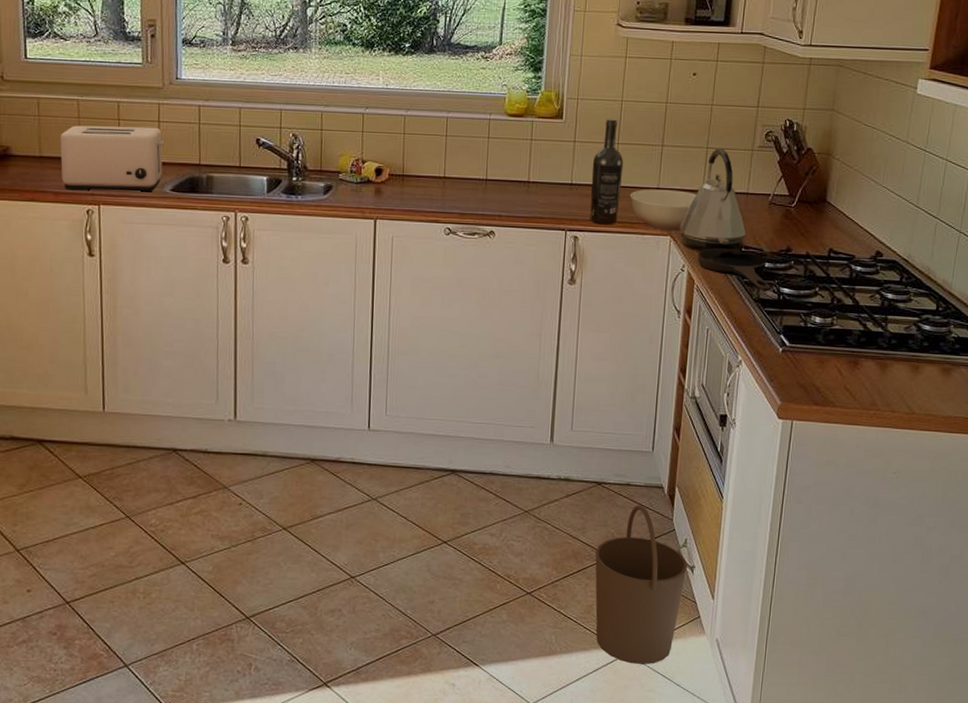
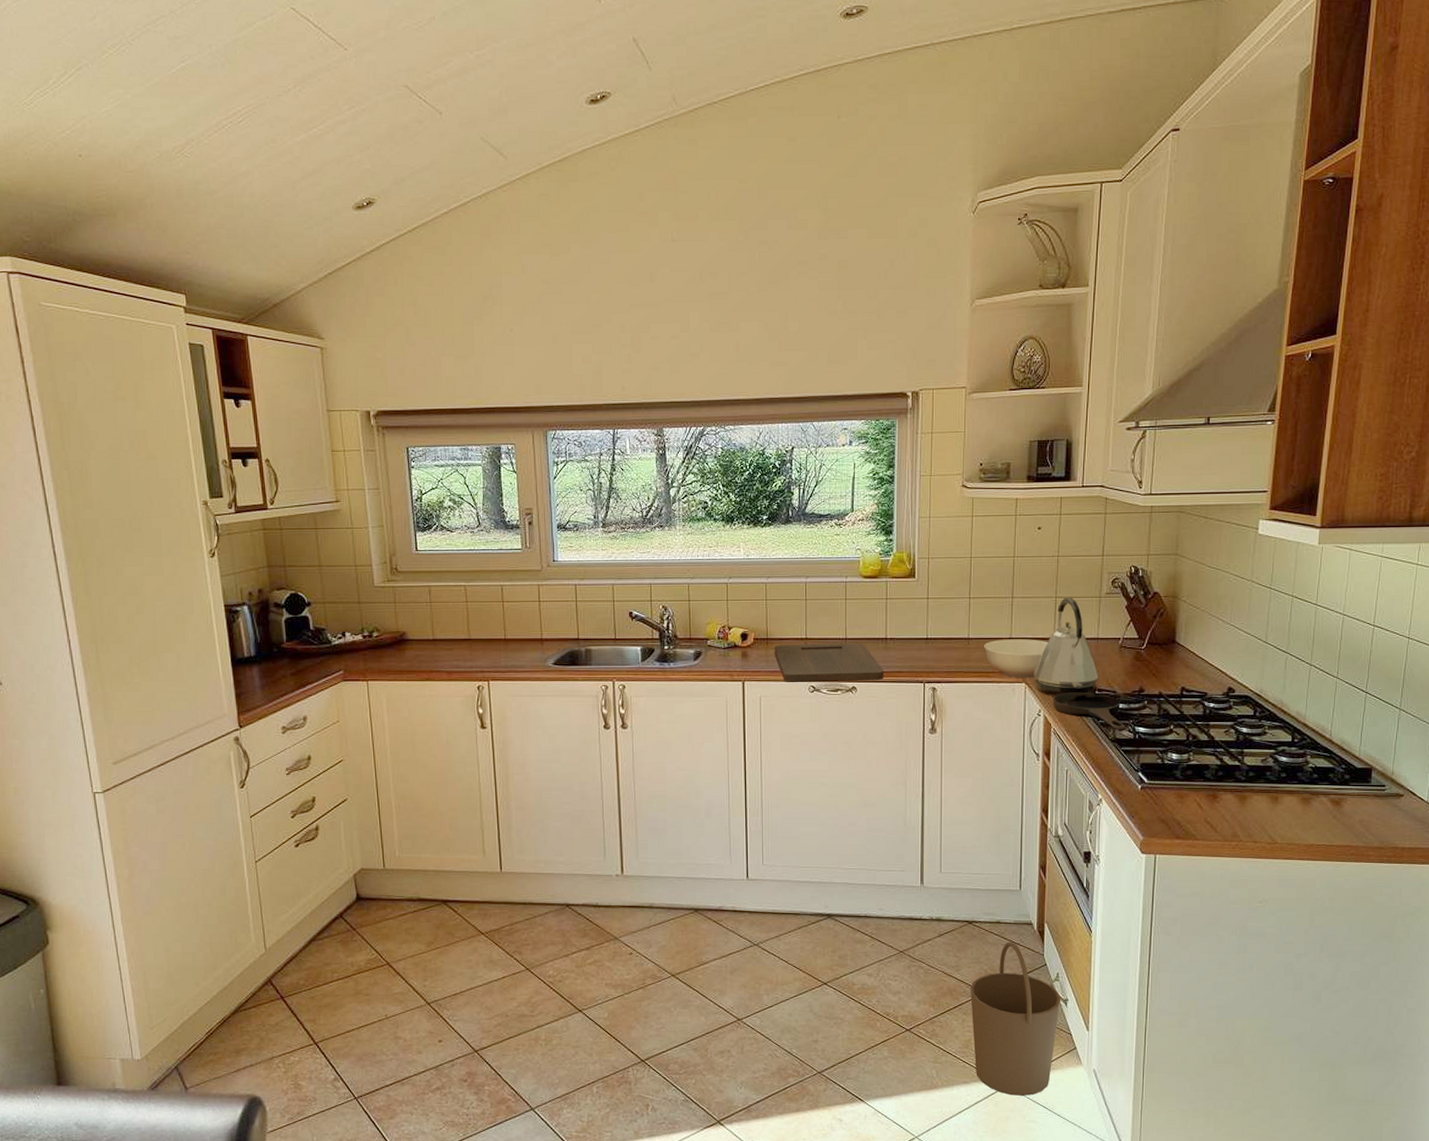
toaster: present [60,125,165,192] -> none [450,607,546,669]
cutting board: none [409,182,524,226] -> present [774,643,884,683]
wine bottle: present [590,118,624,225] -> none [946,574,976,676]

